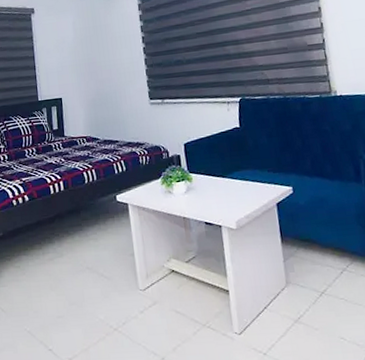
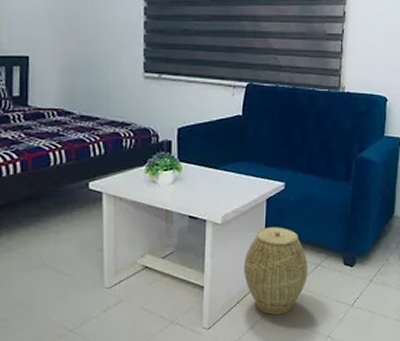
woven basket: none [264,230,335,323] -> present [244,227,308,315]

